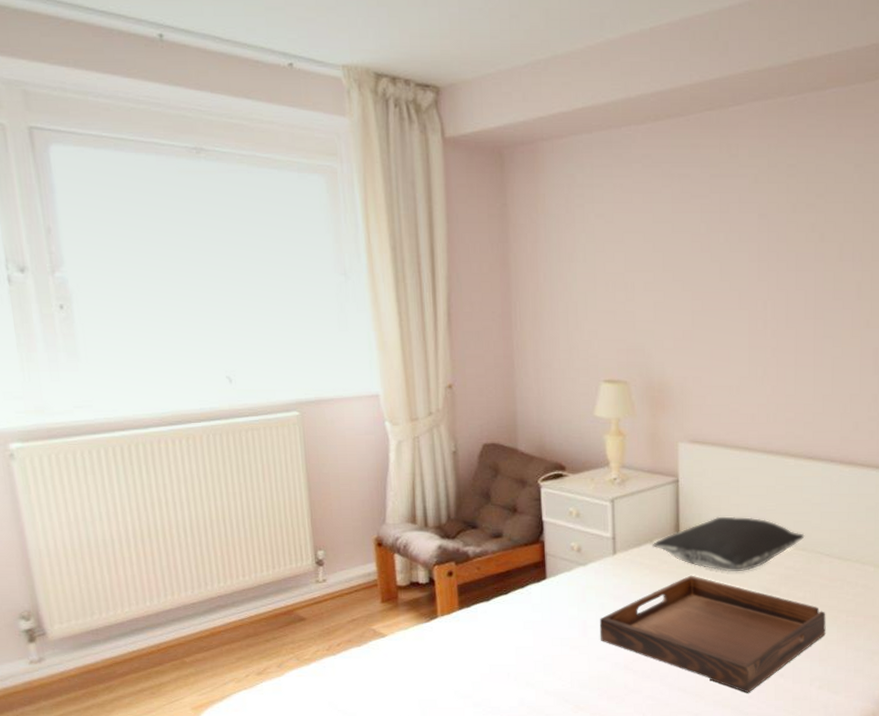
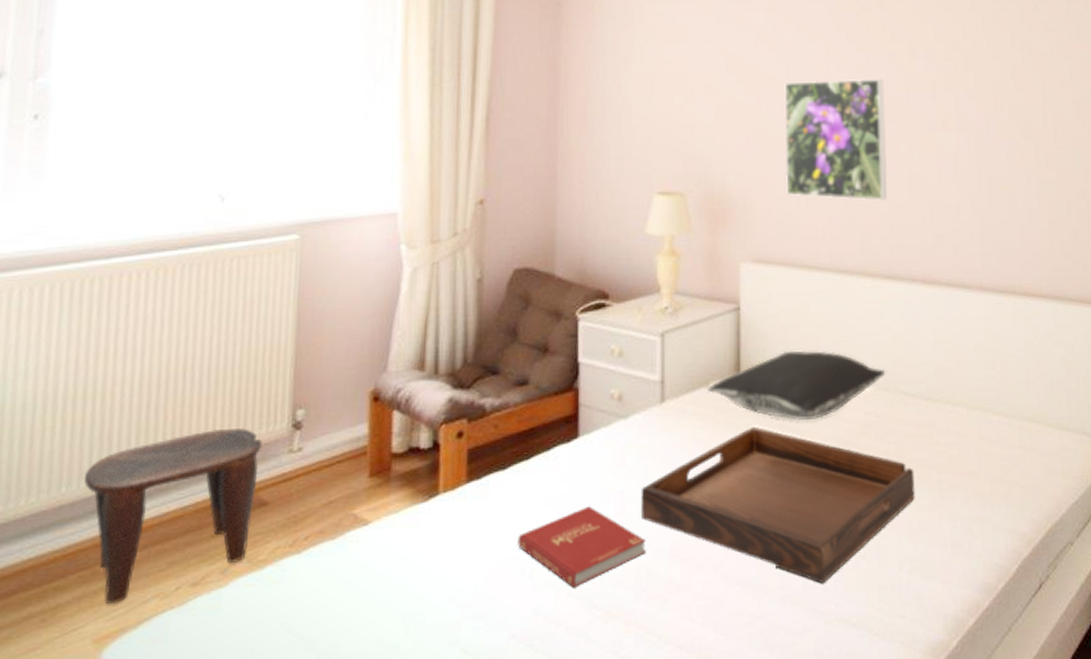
stool: none [161,564,295,684] -> present [83,428,262,604]
book: none [503,630,605,688] -> present [518,506,646,588]
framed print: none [718,278,812,392] -> present [784,78,888,202]

